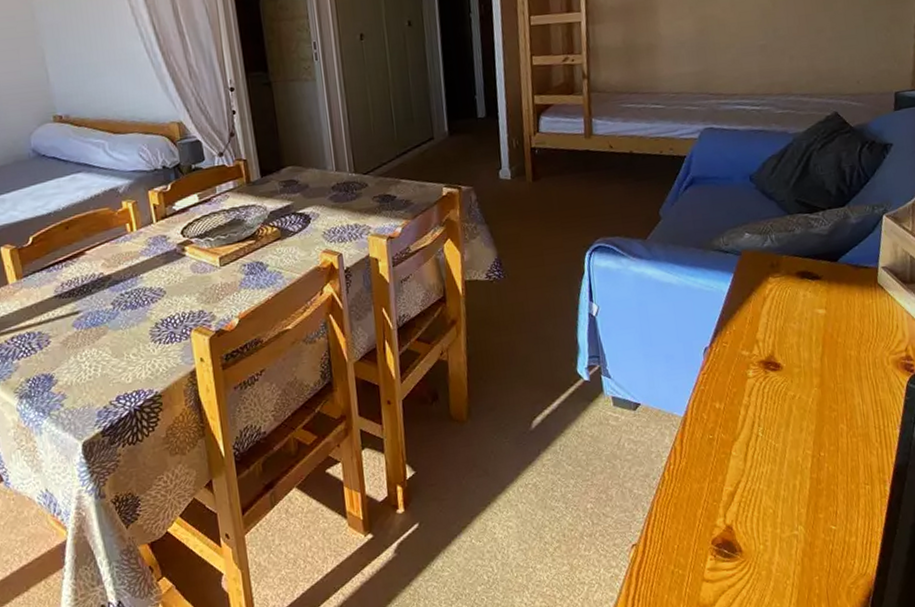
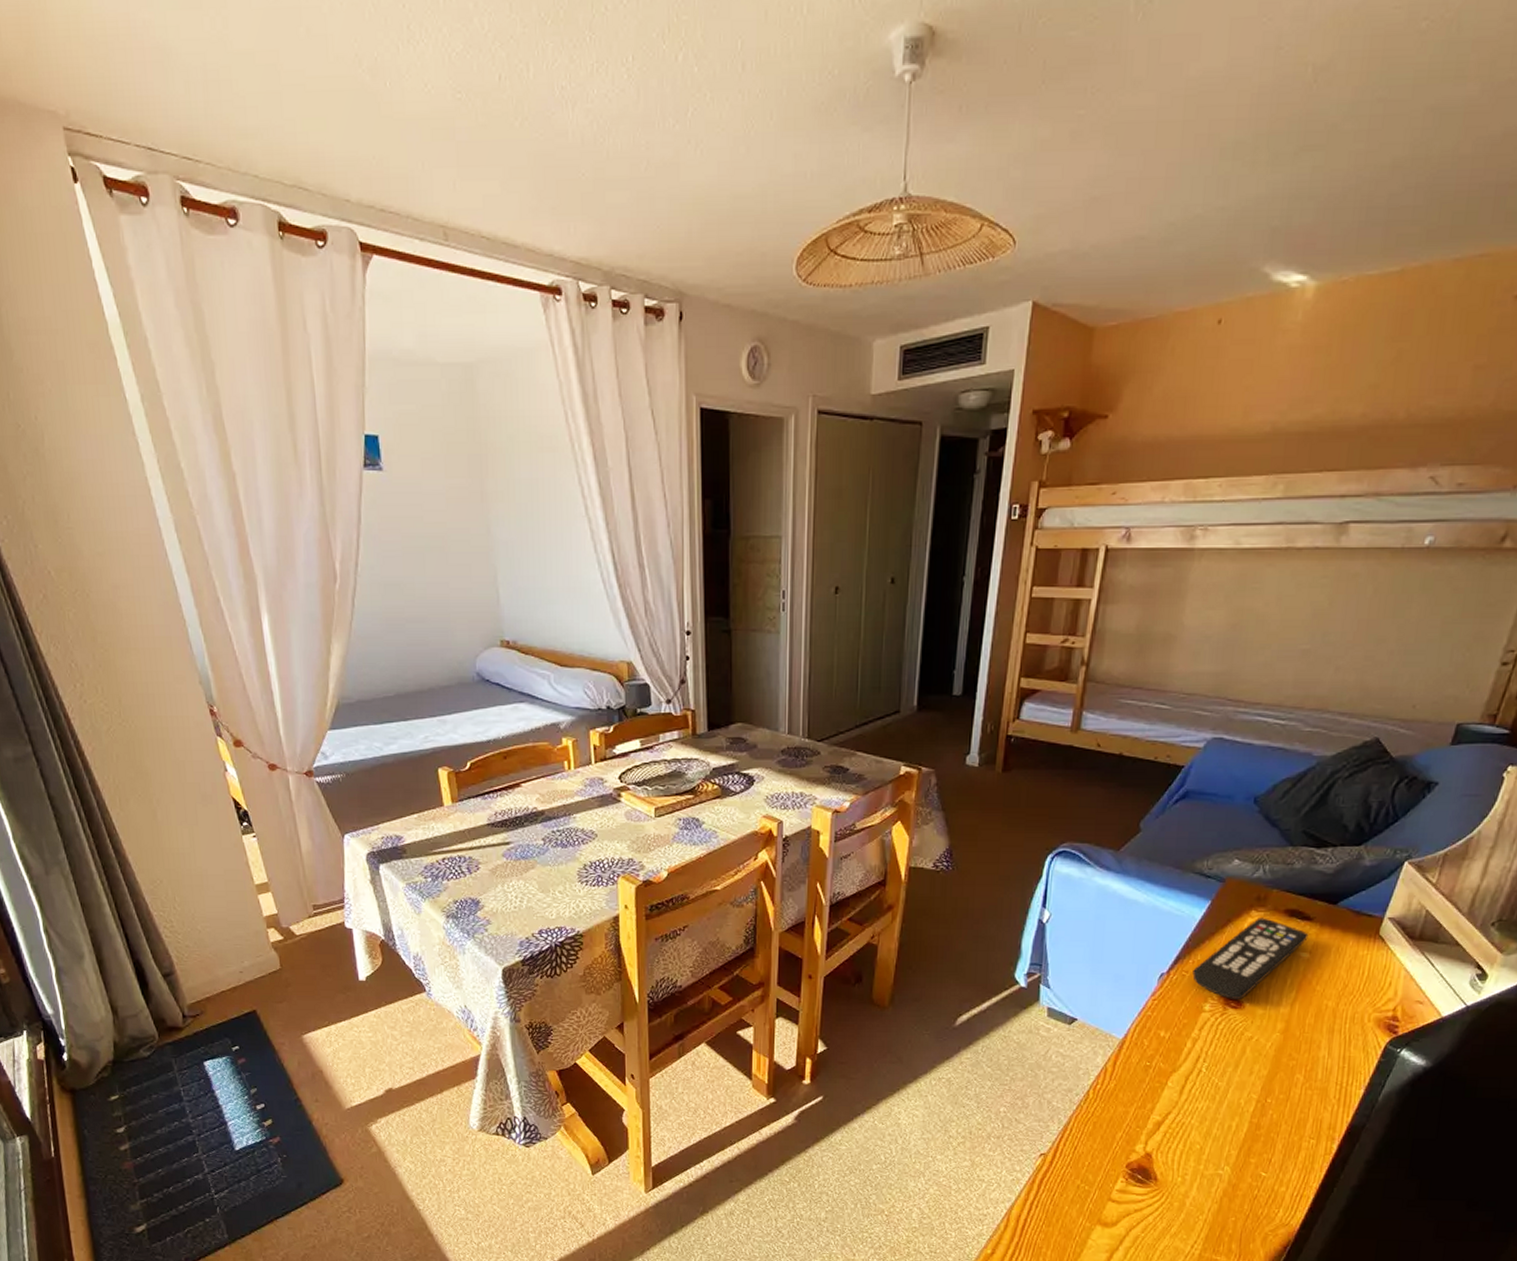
remote control: none [731,282,821,363] -> present [1192,918,1309,999]

